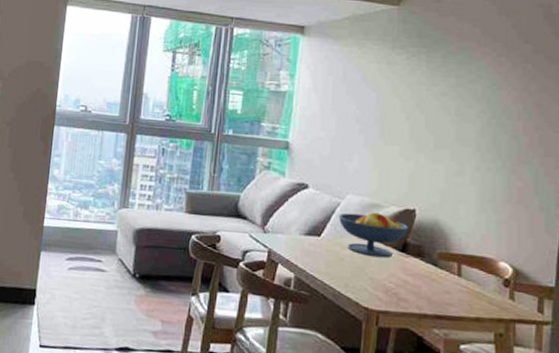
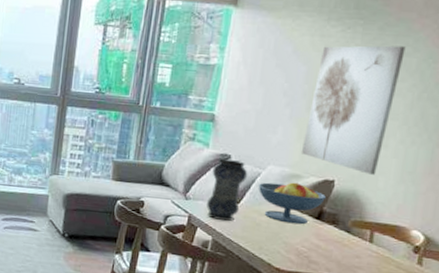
vase: none [287,187,327,257] -> present [207,158,248,222]
wall art: none [378,72,470,203] -> present [300,45,406,175]

